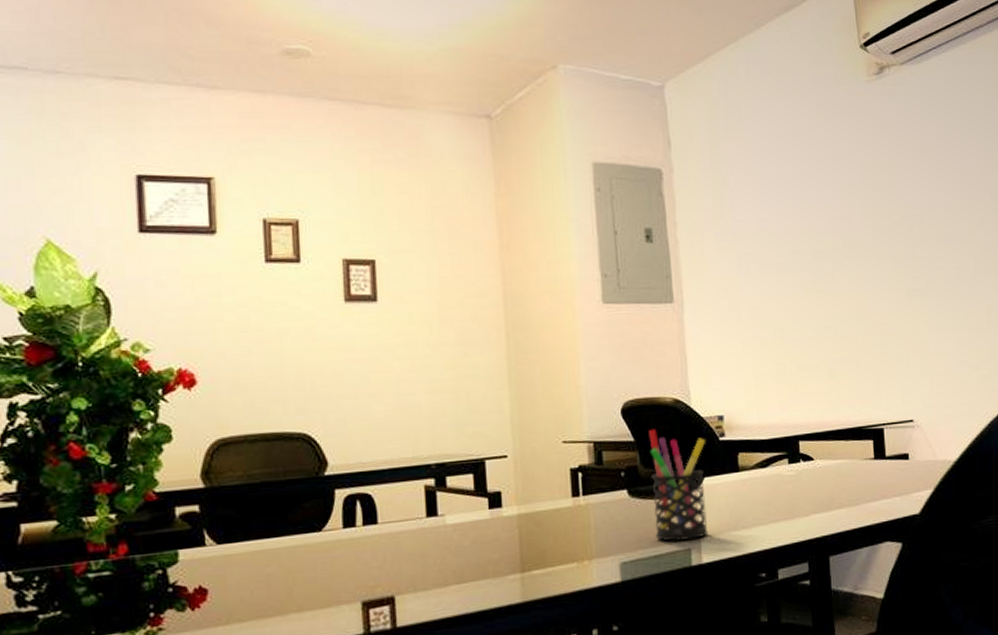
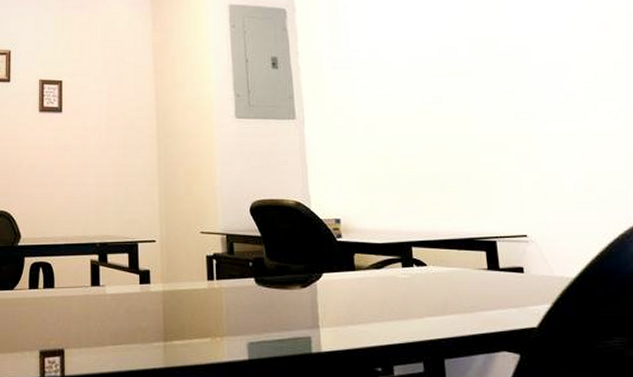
pen holder: present [649,428,708,541] -> none [274,226,327,330]

